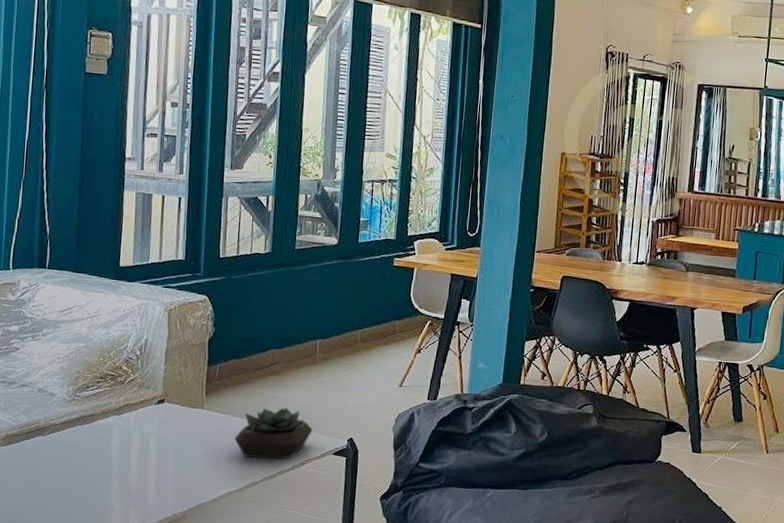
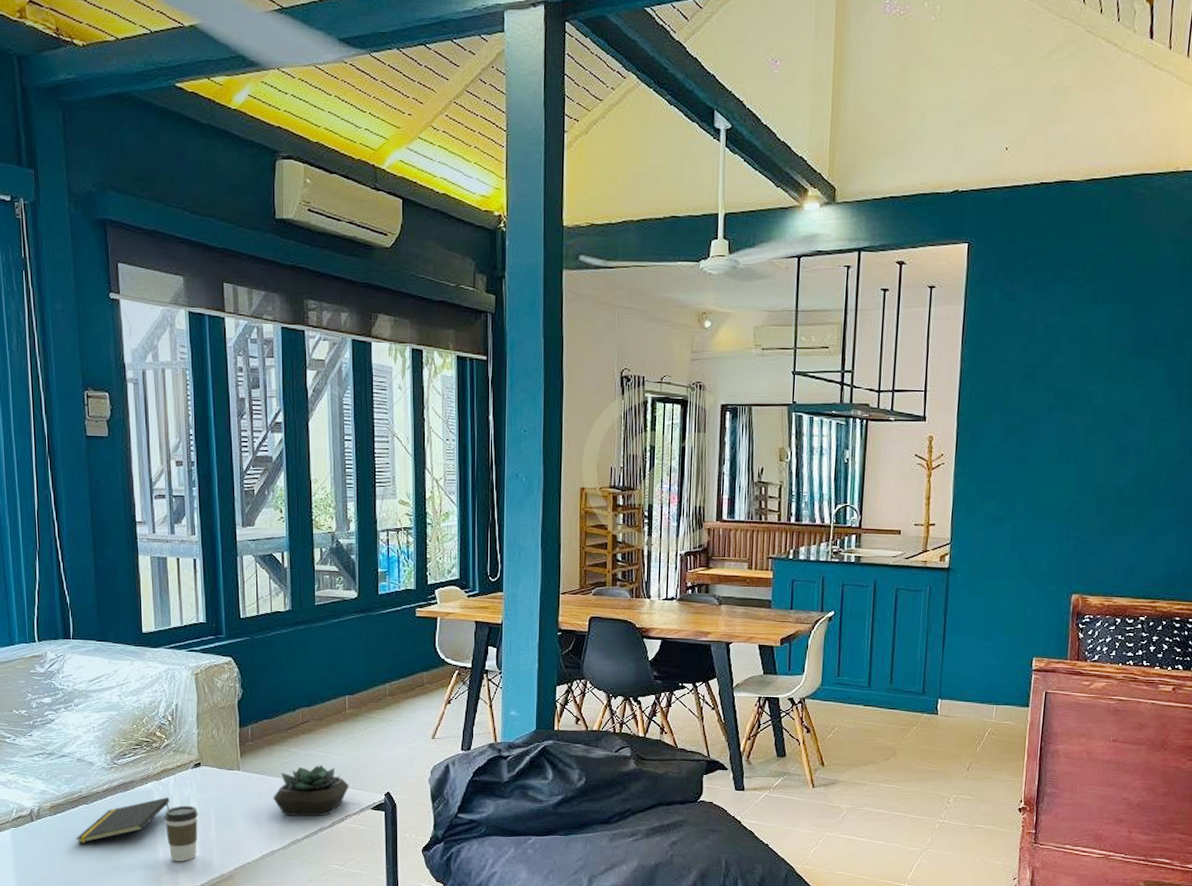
notepad: none [27,432,129,476] -> present [76,797,170,844]
coffee cup: none [121,441,157,499] -> present [164,805,199,862]

